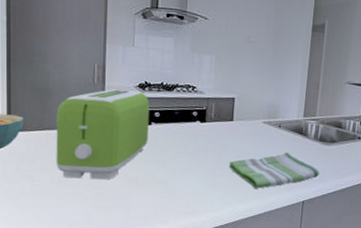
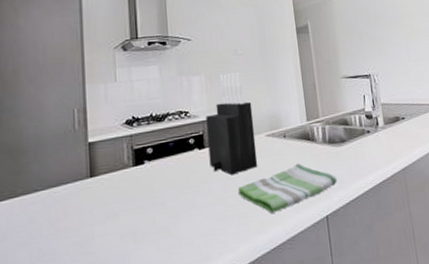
toaster: present [56,89,150,180] -> none [32,128,143,252]
knife block: none [208,58,255,150] -> present [206,72,258,176]

